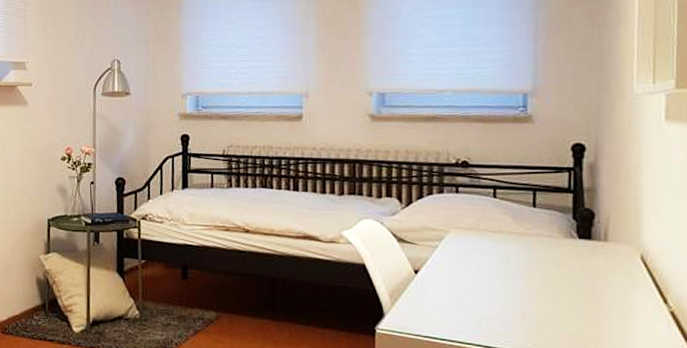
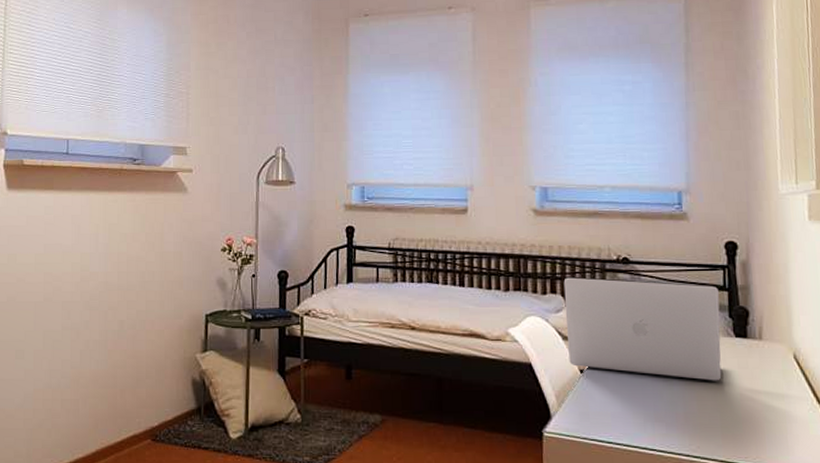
laptop: none [399,181,564,282] -> present [563,277,722,381]

